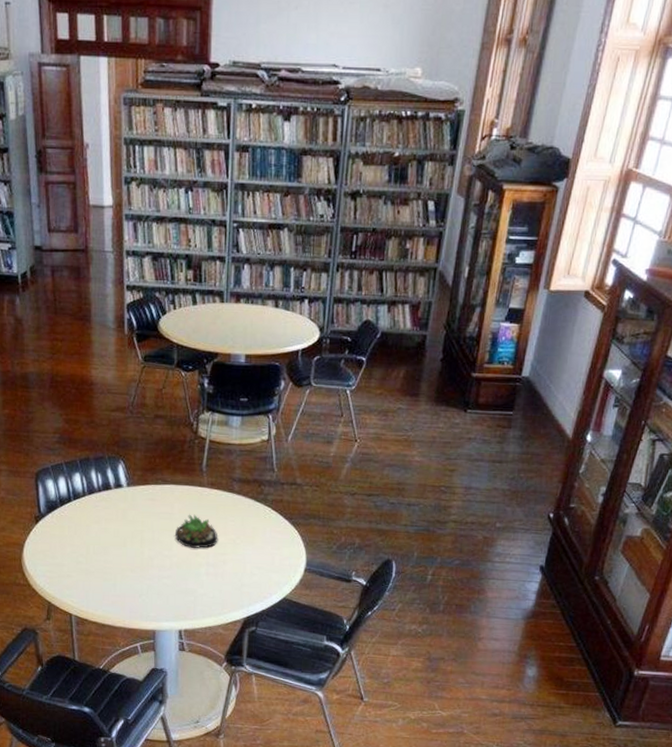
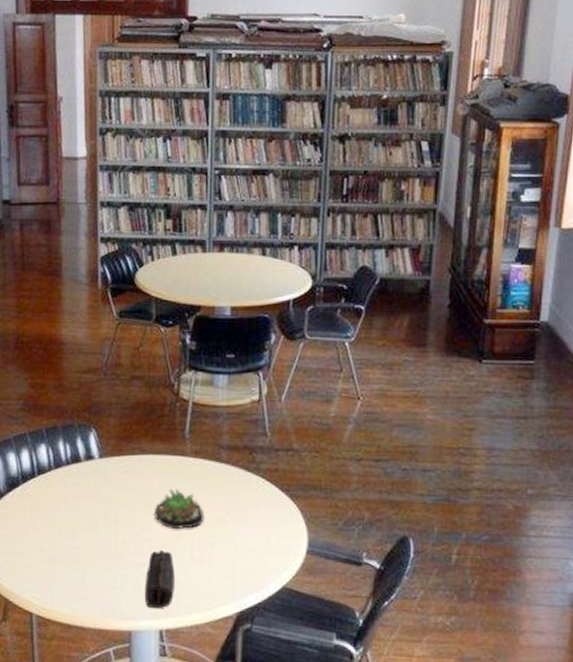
pencil case: none [166,565,192,613] -> present [144,550,175,609]

